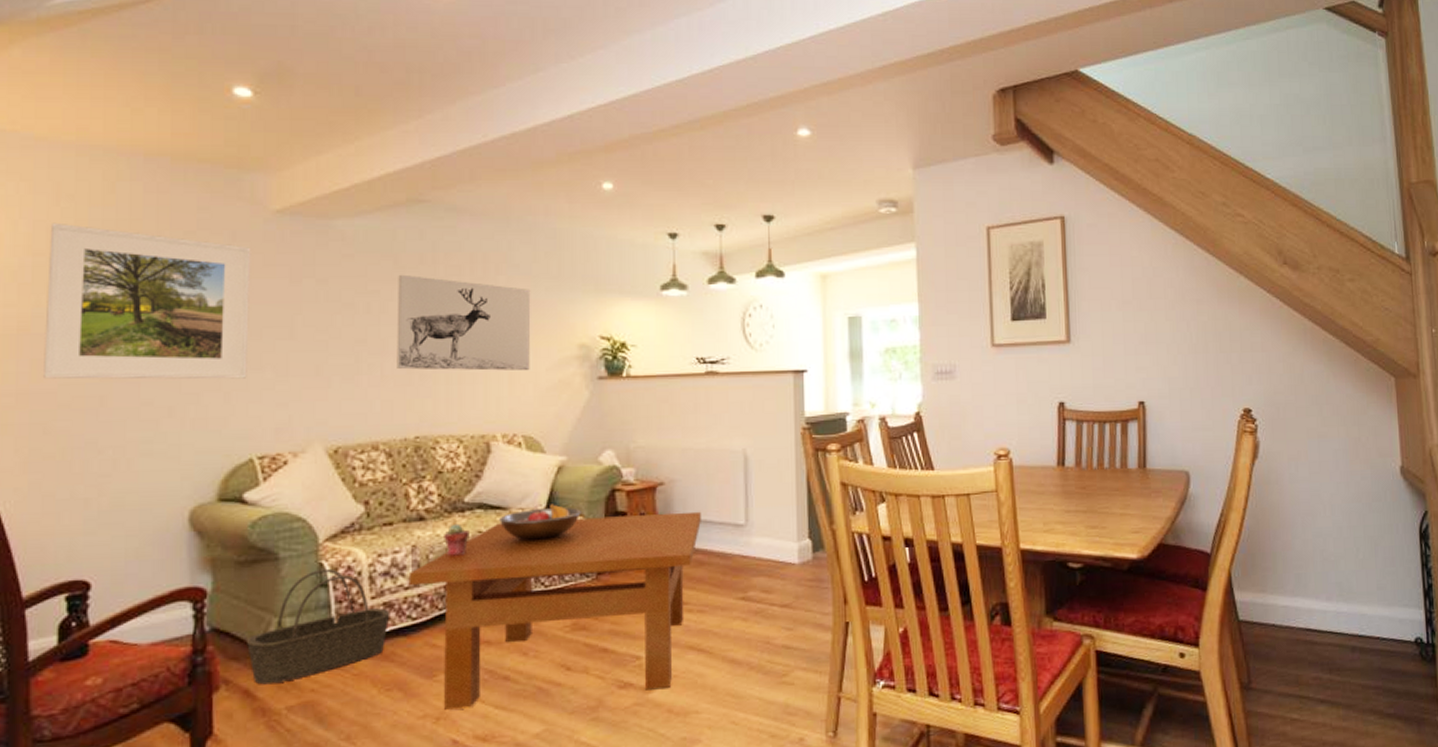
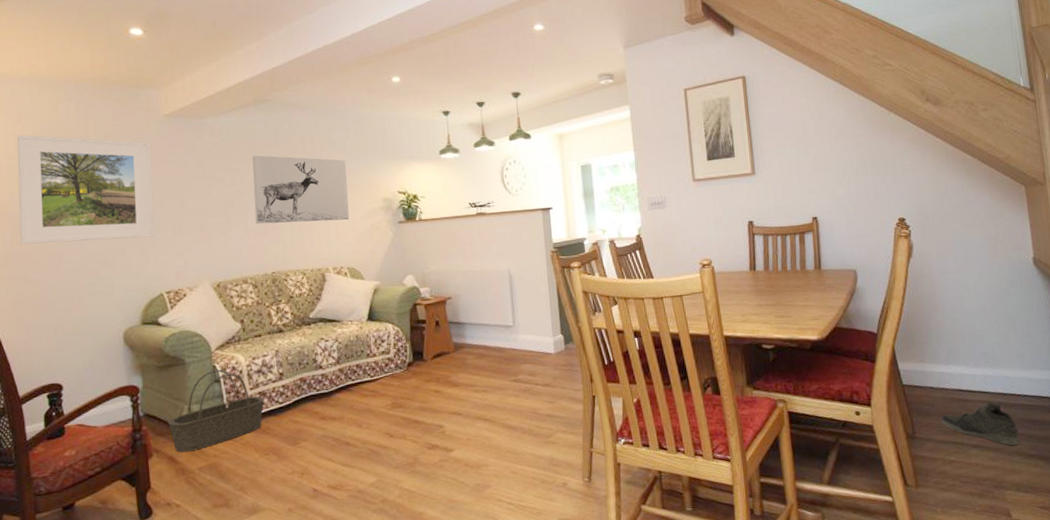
table: present [408,511,701,710] -> none [274,317,481,468]
potted succulent: present [444,523,469,556] -> none [297,333,315,357]
fruit bowl: present [498,504,581,540] -> none [334,316,393,344]
sneaker: none [1282,646,1376,701] -> present [940,402,1020,446]

